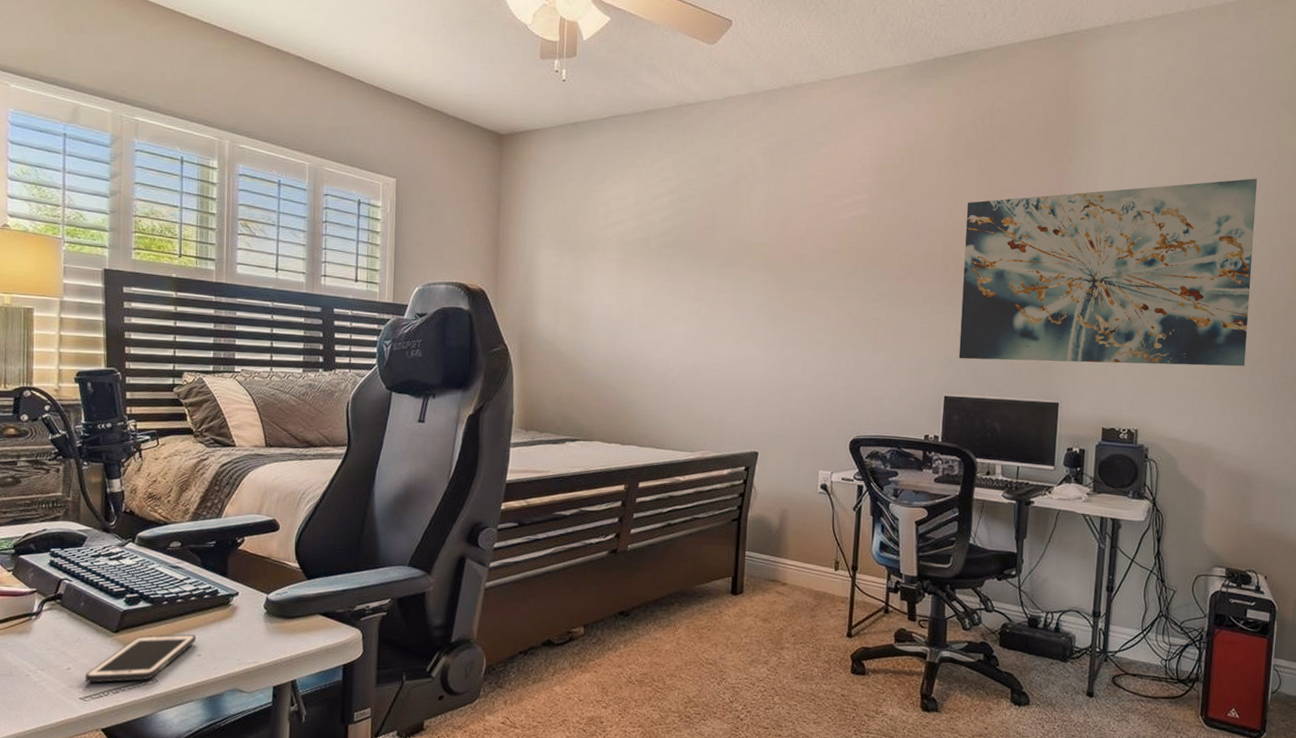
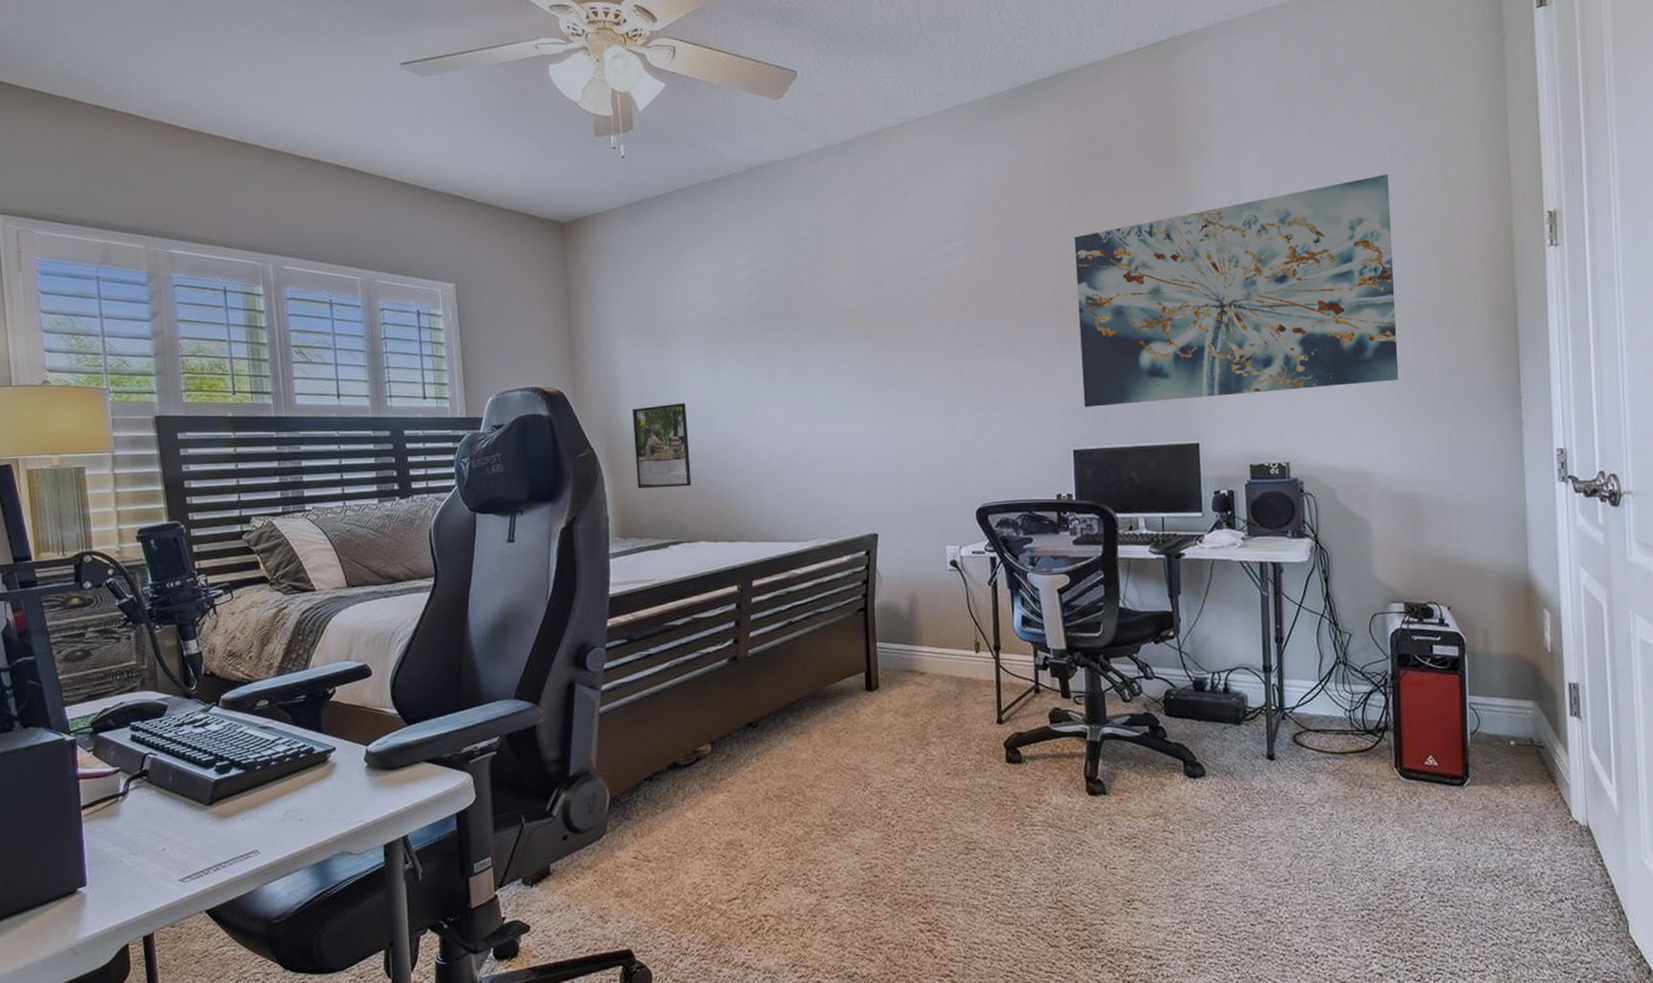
cell phone: present [85,634,197,683] -> none [182,798,296,862]
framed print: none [543,312,596,390] -> present [633,403,692,489]

